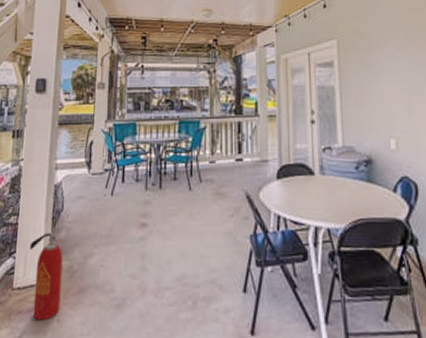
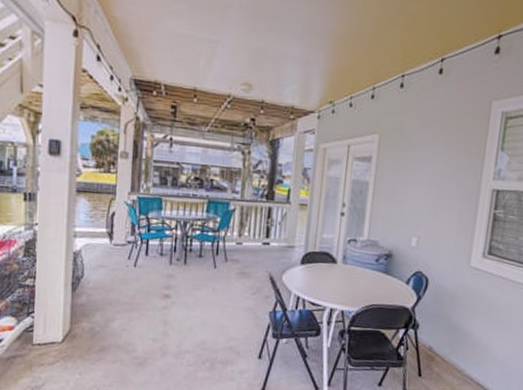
fire extinguisher: present [29,232,67,321] -> none [48,296,88,373]

